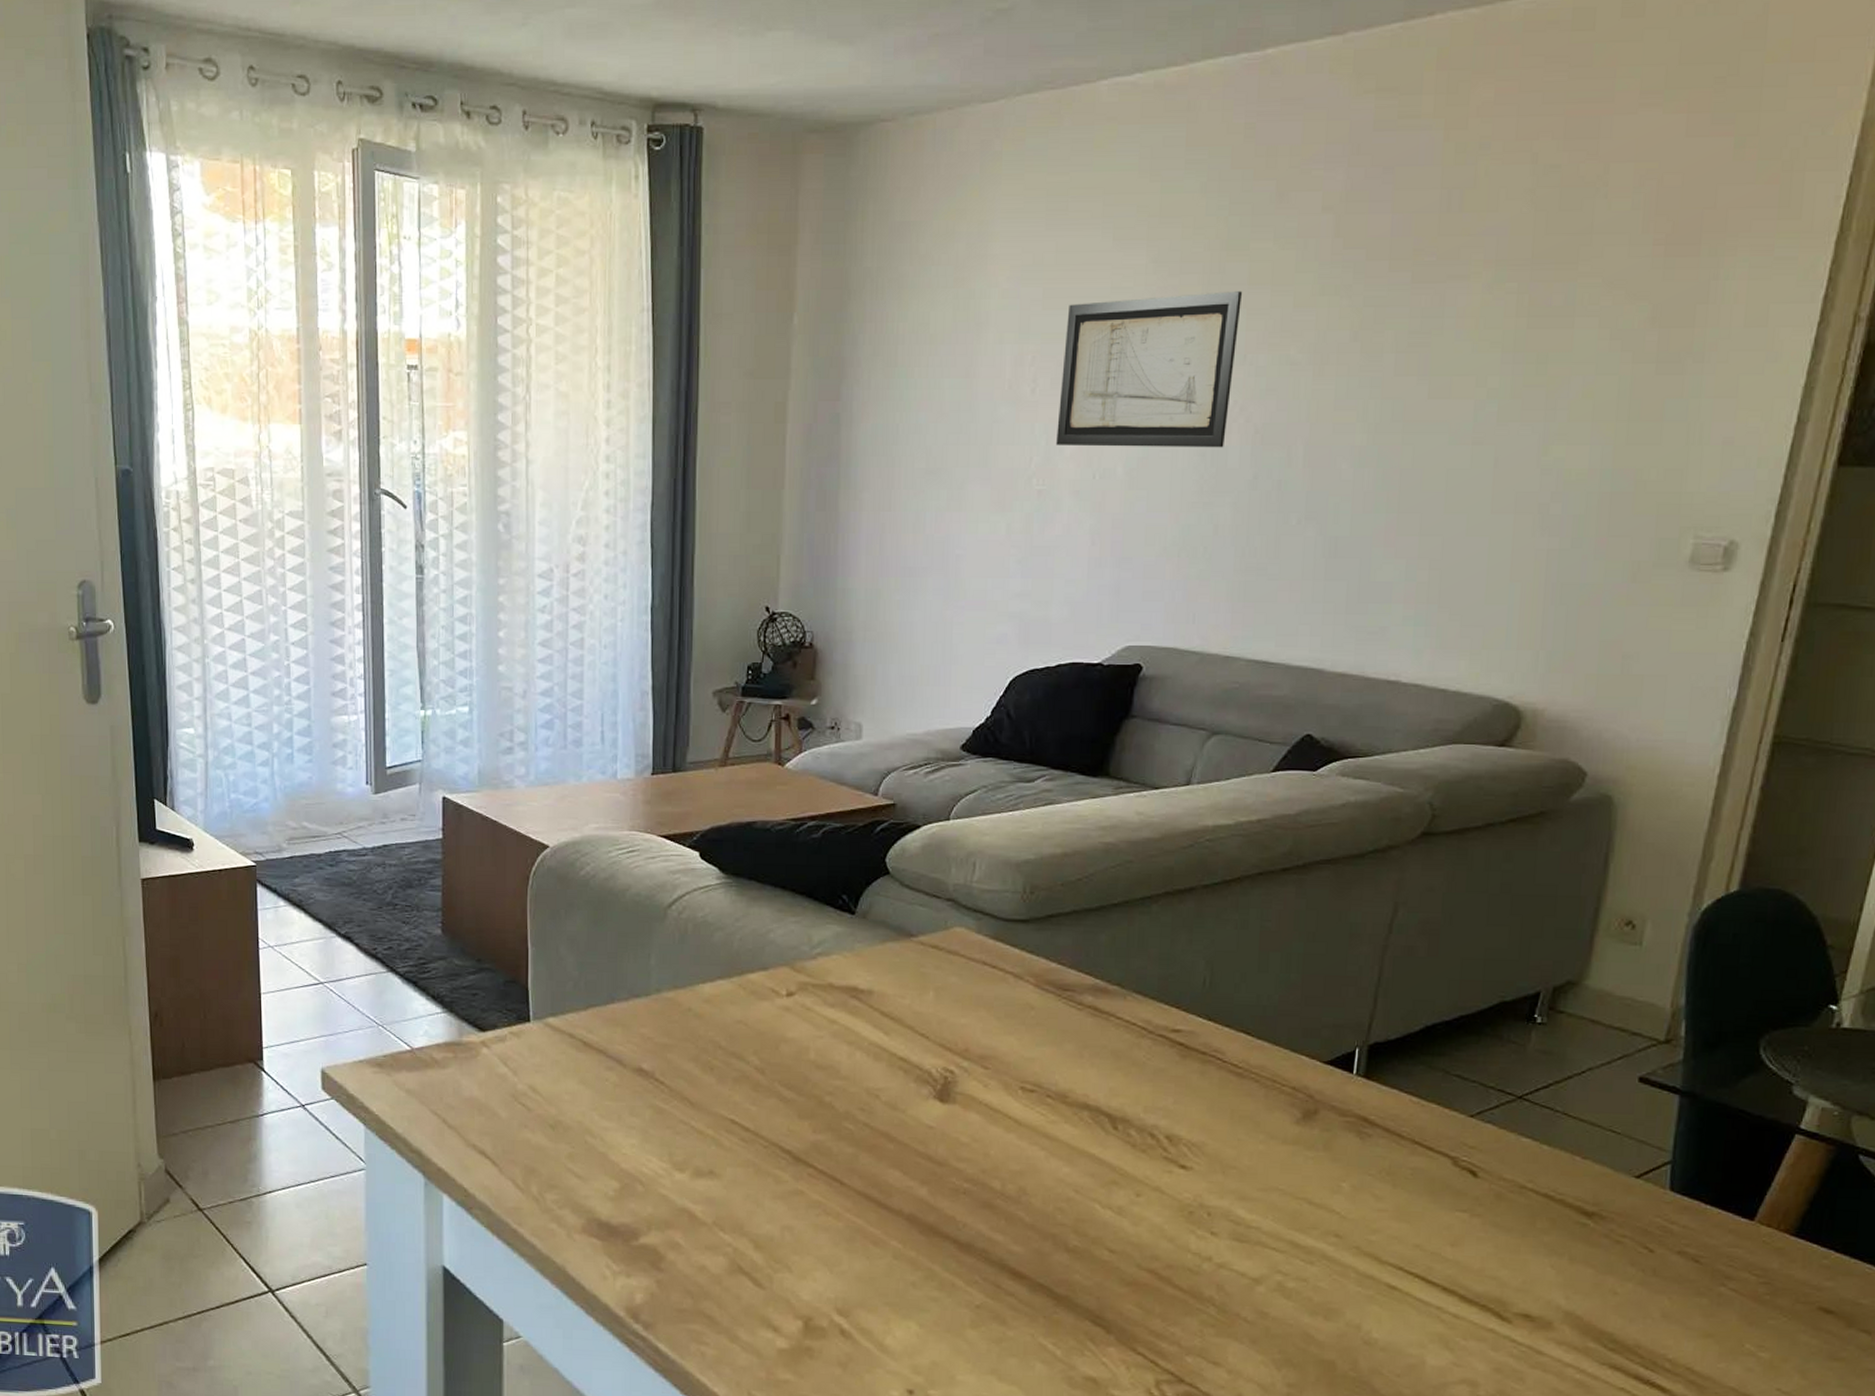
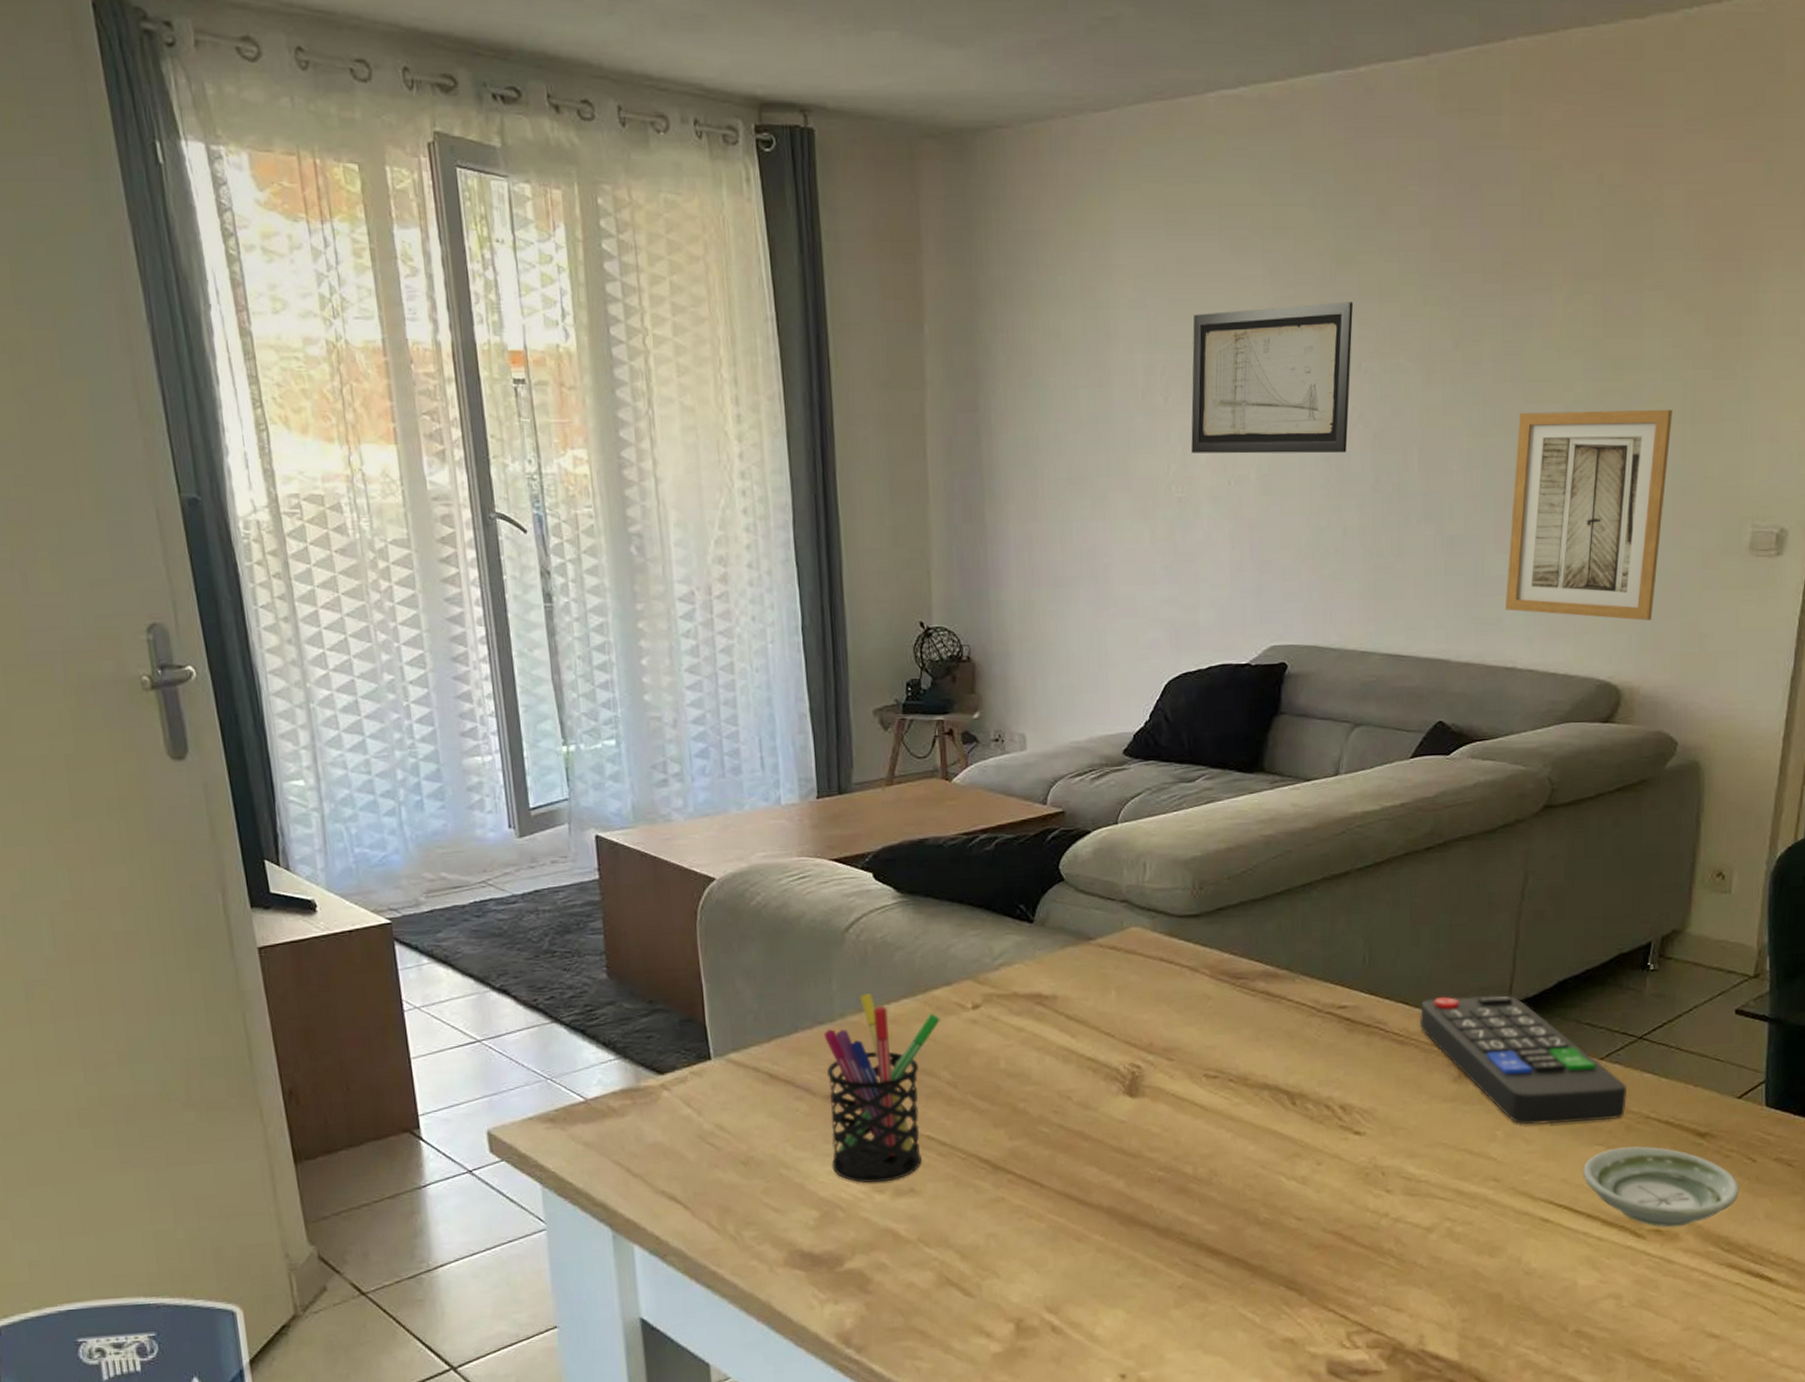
pen holder: none [635,971,753,1162] -> present [823,993,940,1184]
remote control: none [1262,1030,1499,1185] -> present [1420,995,1626,1125]
wall art: none [1391,406,1604,637] -> present [1505,409,1672,621]
saucer: none [1441,1217,1631,1315] -> present [1583,1146,1739,1228]

